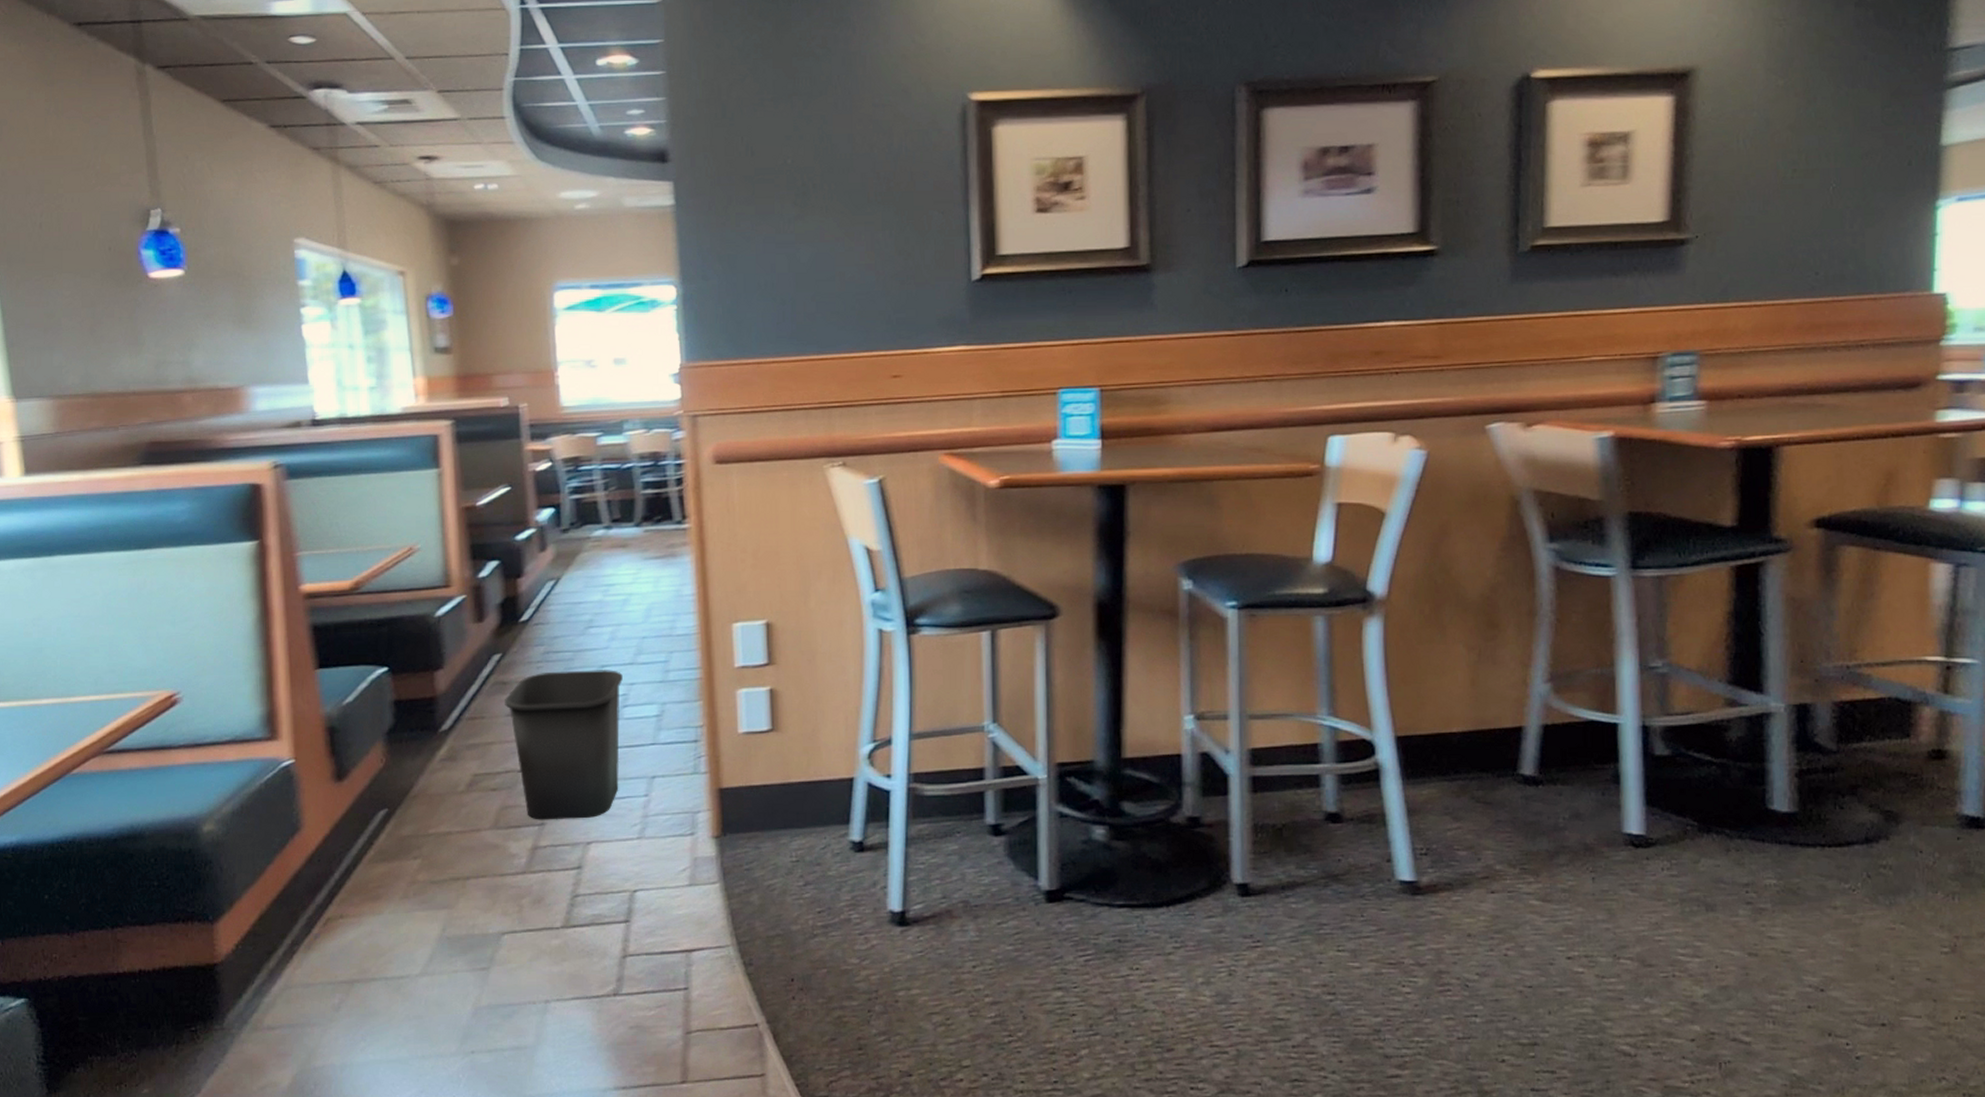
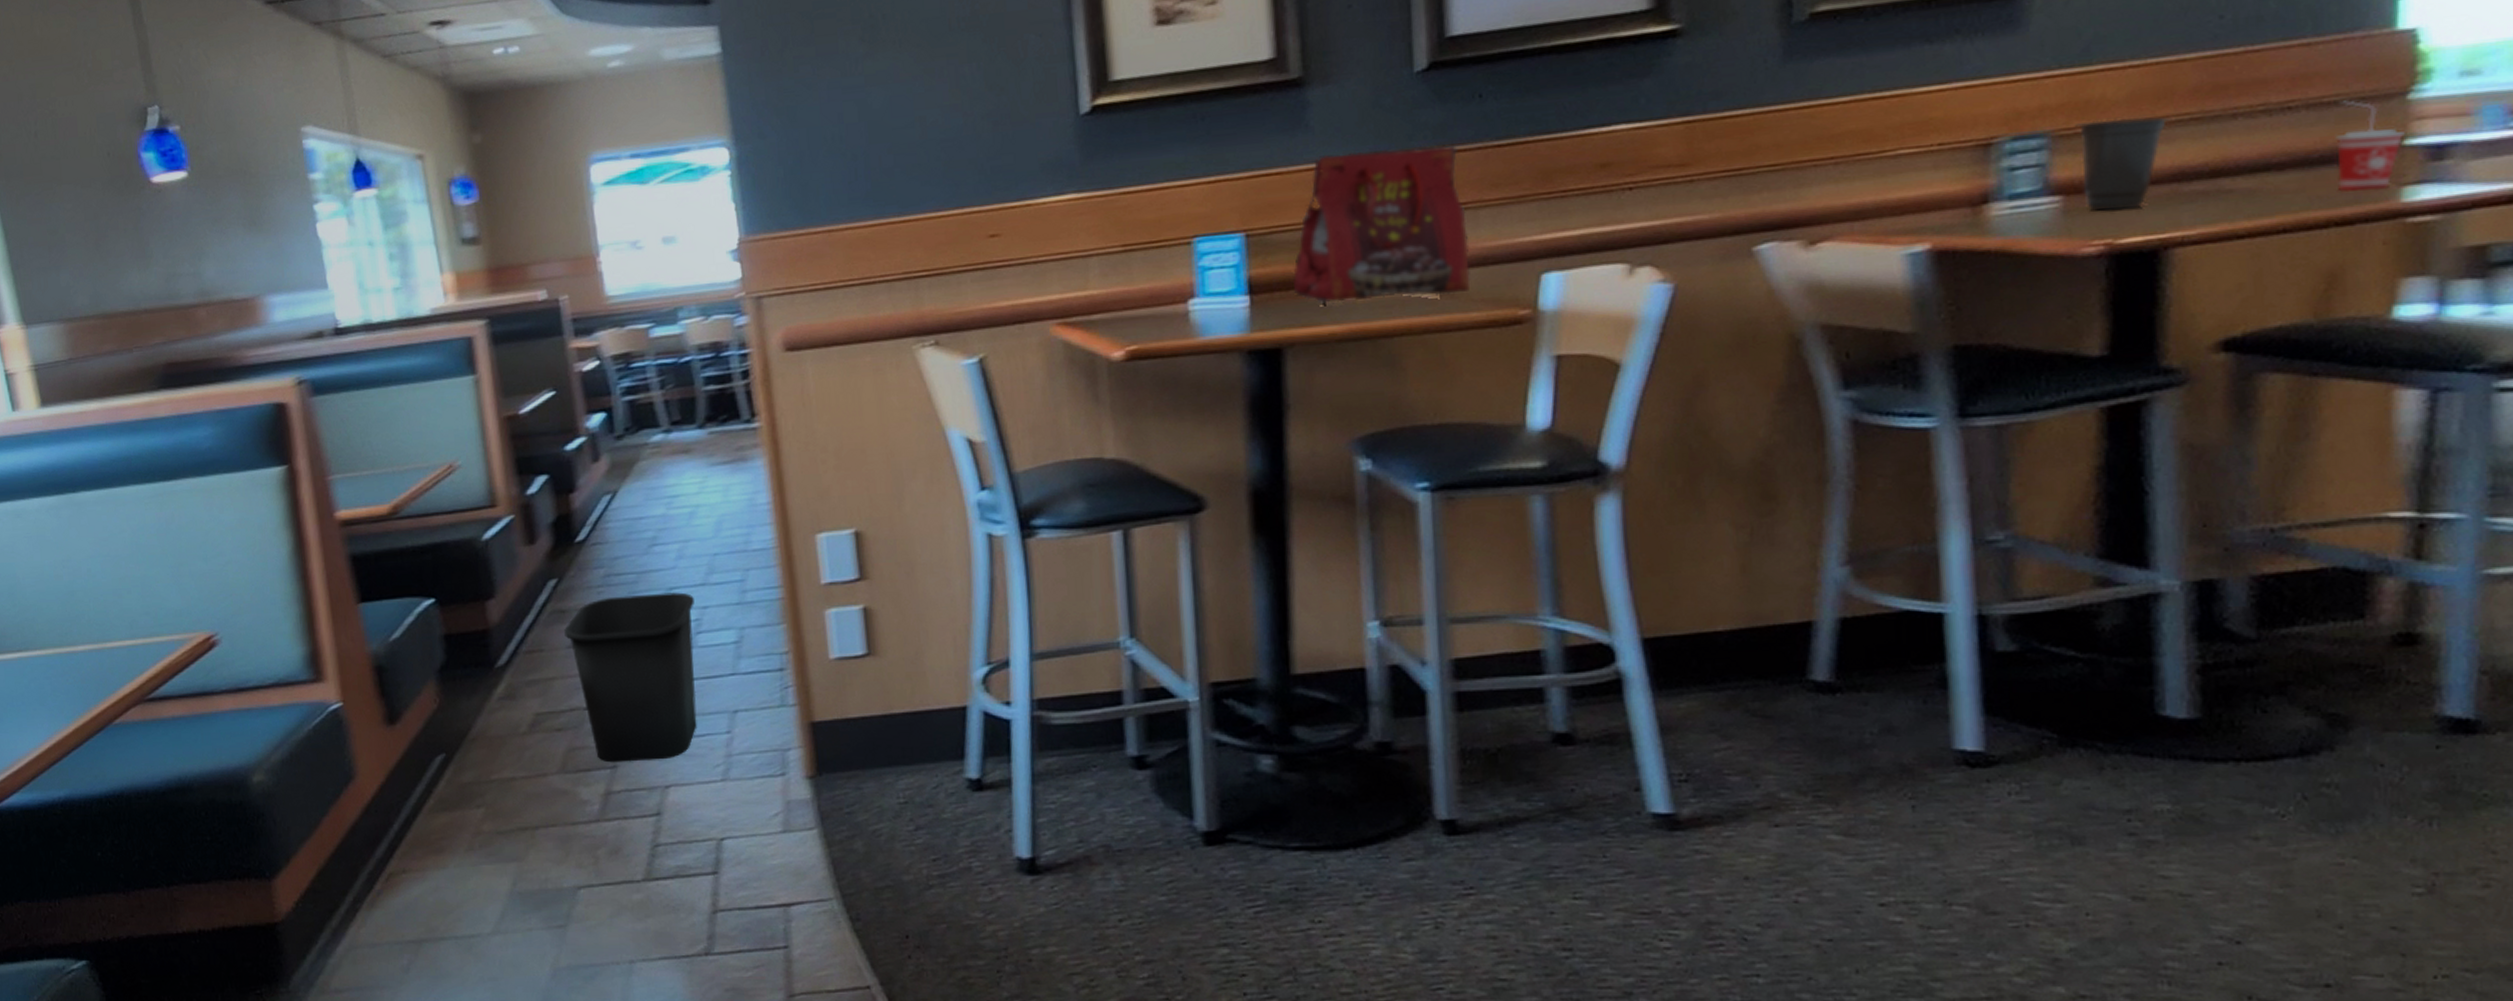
shopping bag: none [1135,327,1275,451] -> present [1292,144,1471,305]
cup: none [1716,345,1783,414] -> present [2075,117,2173,211]
beverage cup: none [1892,343,1938,412] -> present [2335,100,2405,192]

